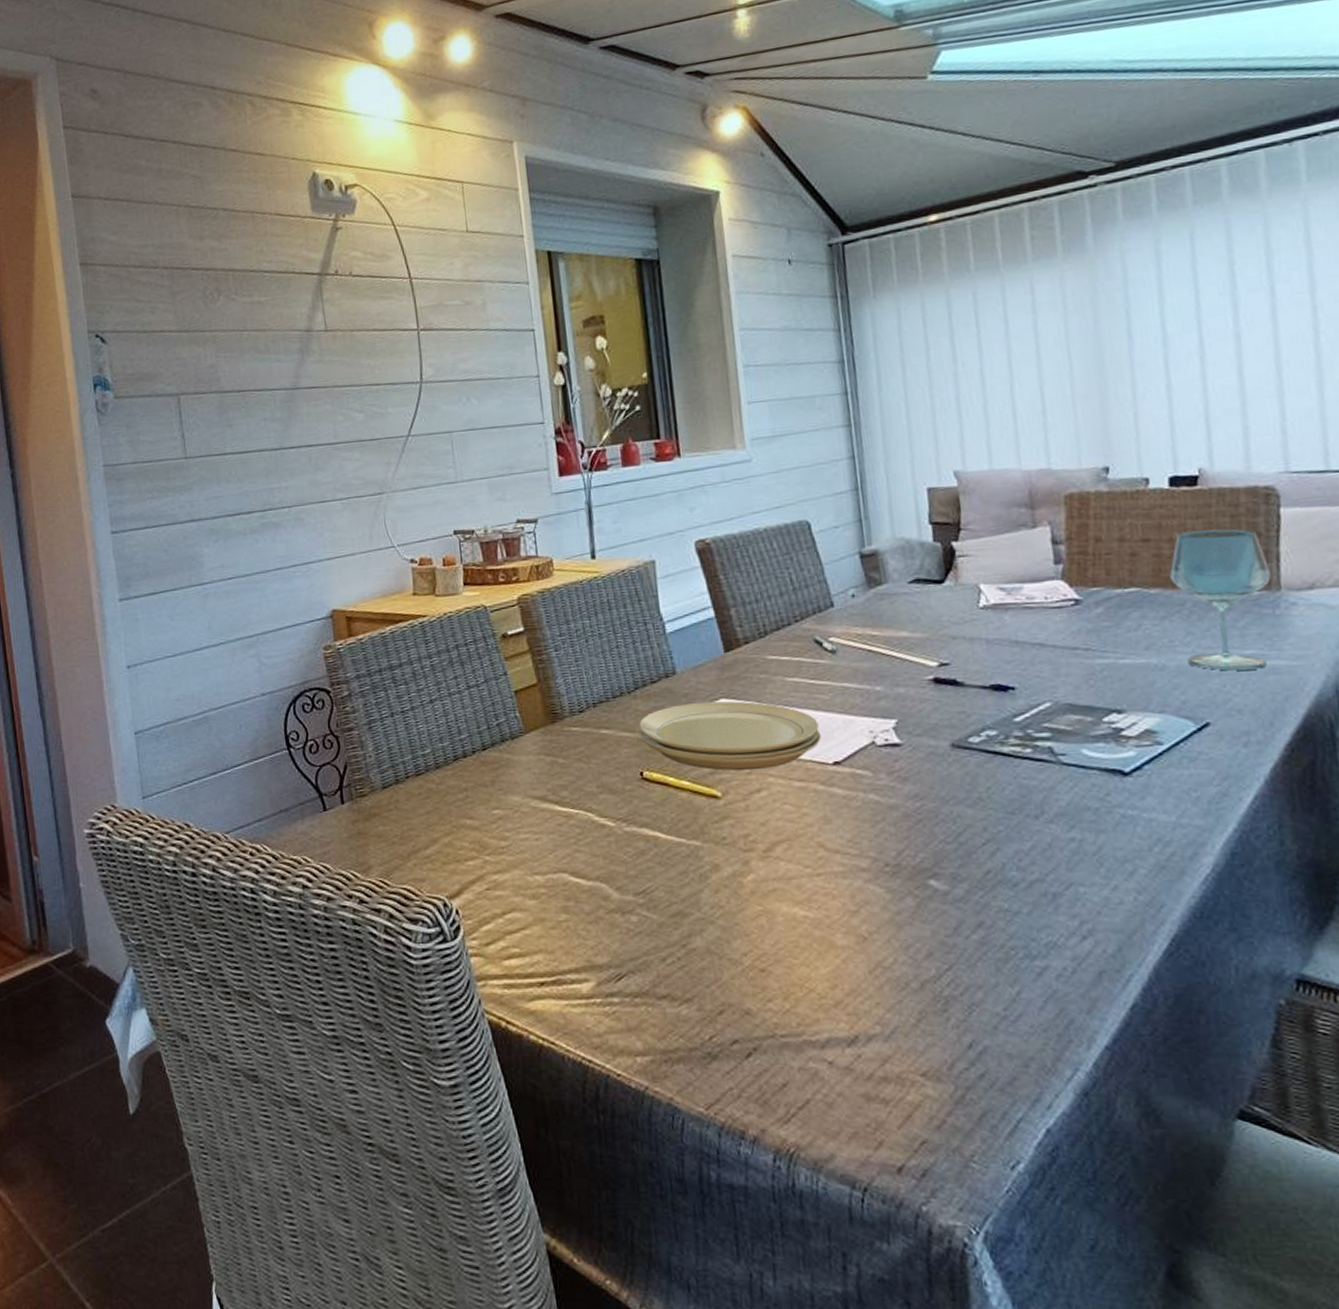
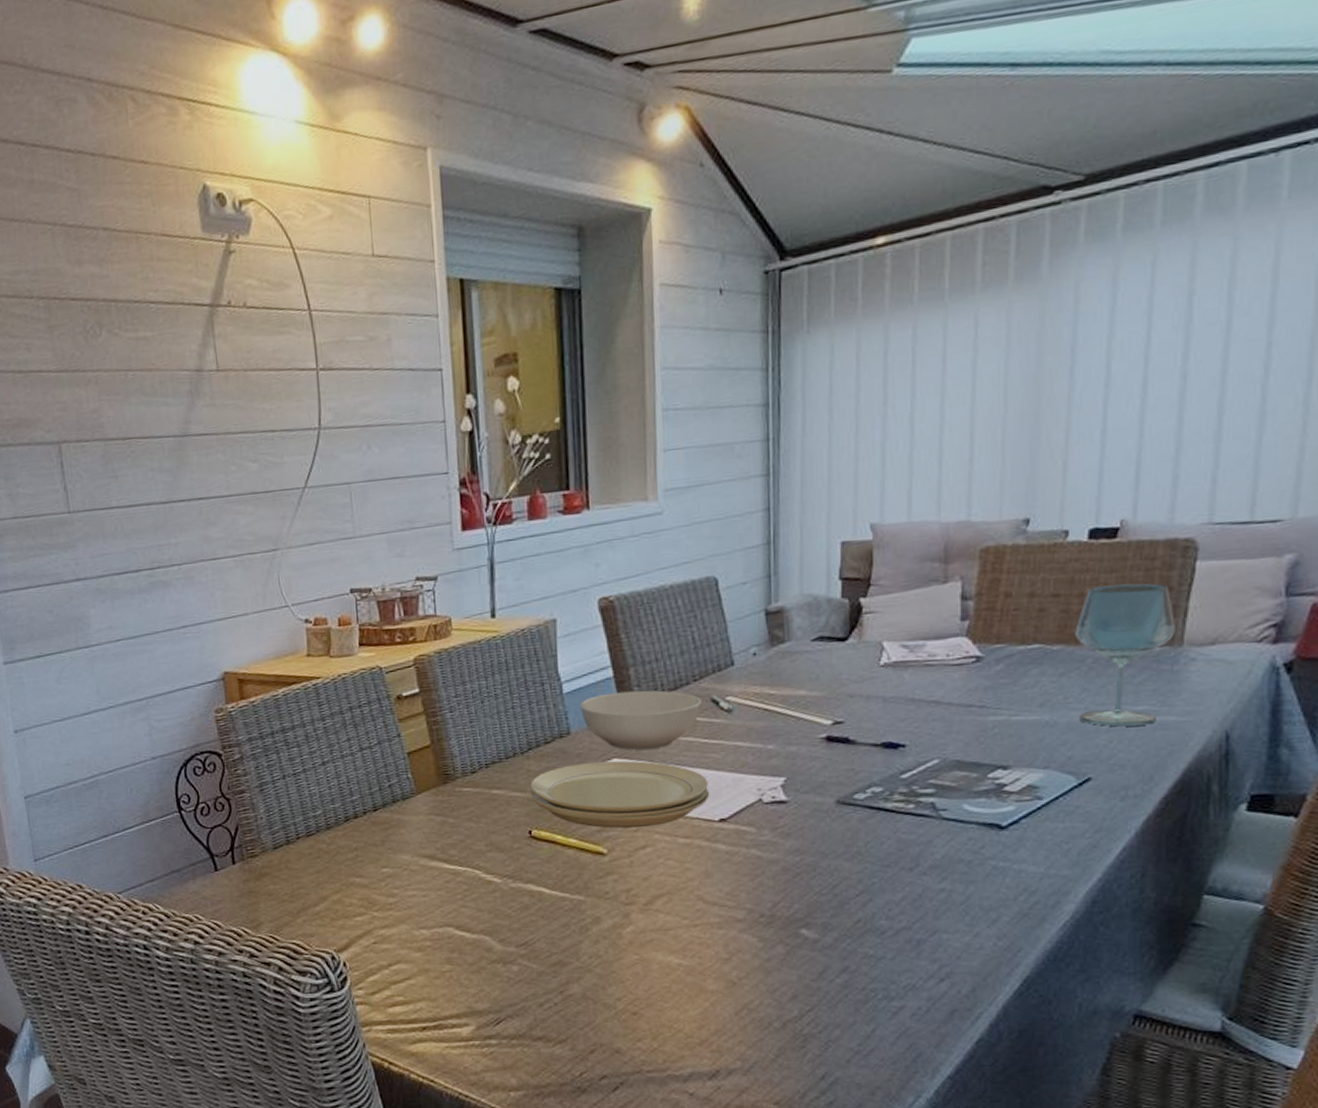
bowl: none [684,630,805,691] -> present [580,690,701,750]

